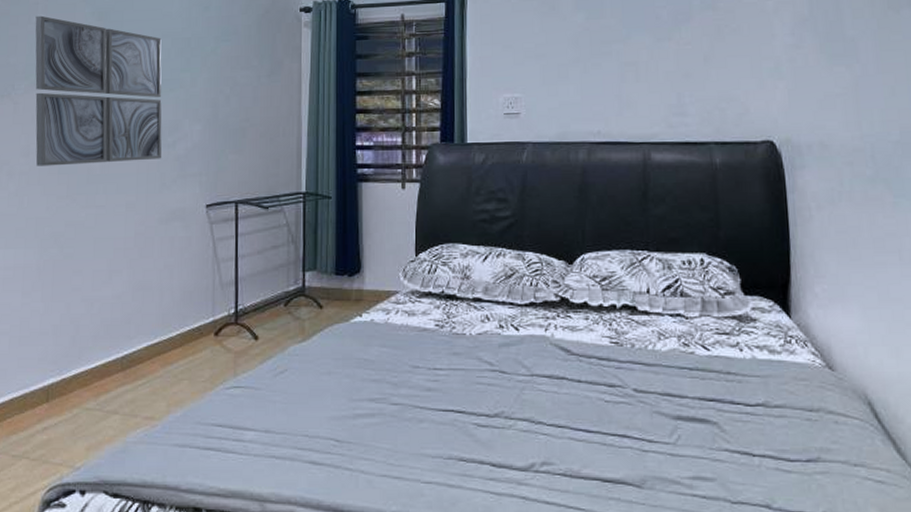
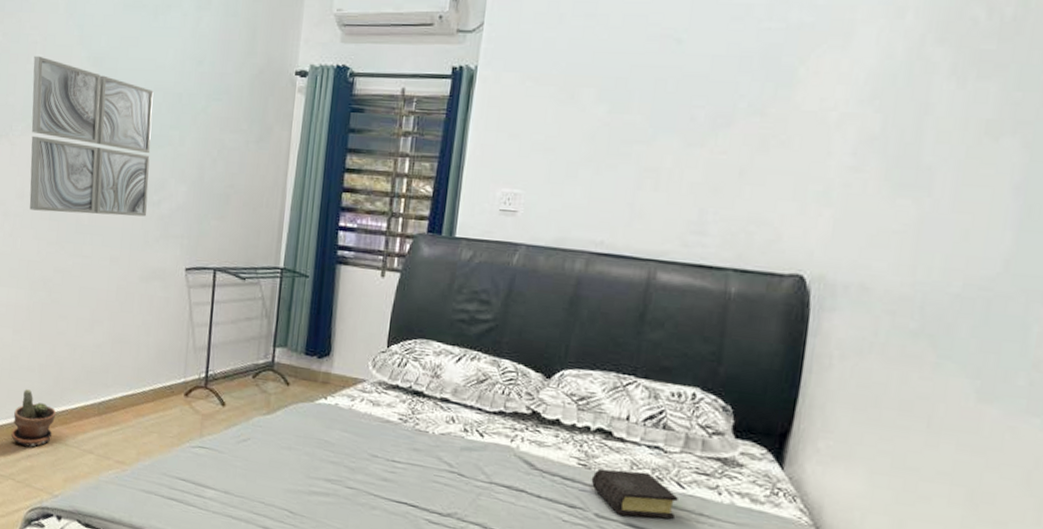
potted plant: none [23,355,75,418] -> present [11,389,57,447]
book: none [625,341,706,386] -> present [591,468,678,519]

